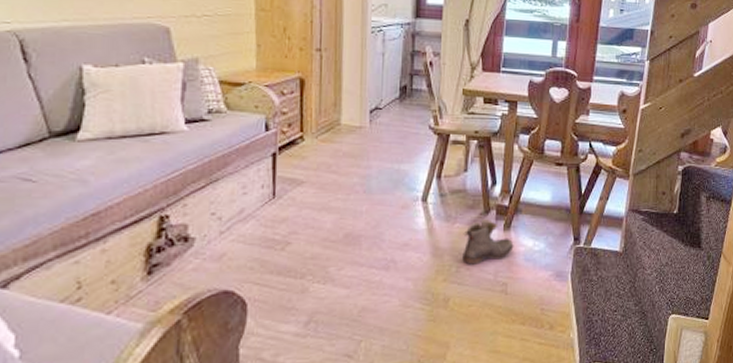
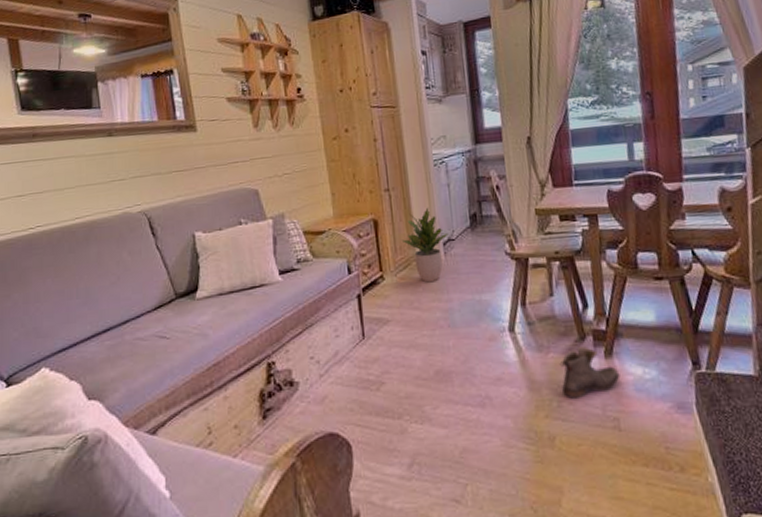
potted plant: none [327,73,376,148] -> present [401,207,448,283]

